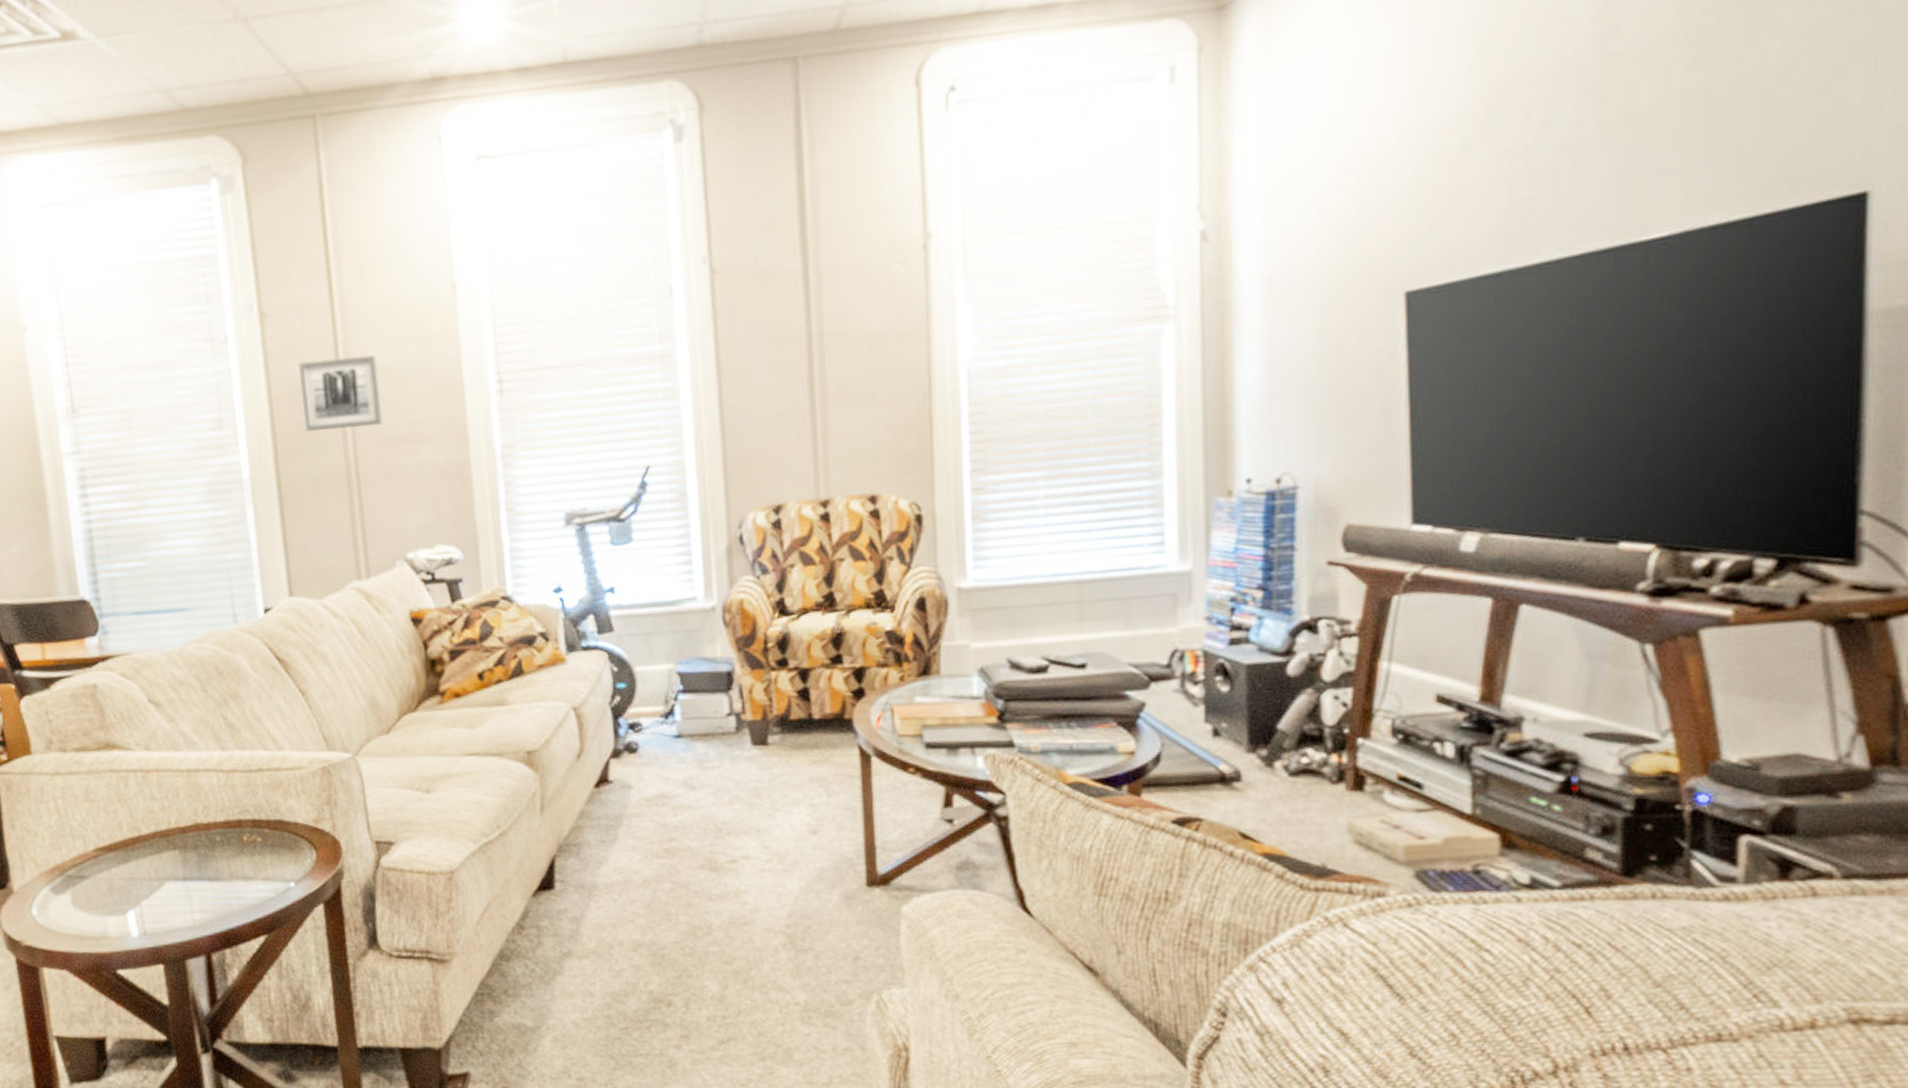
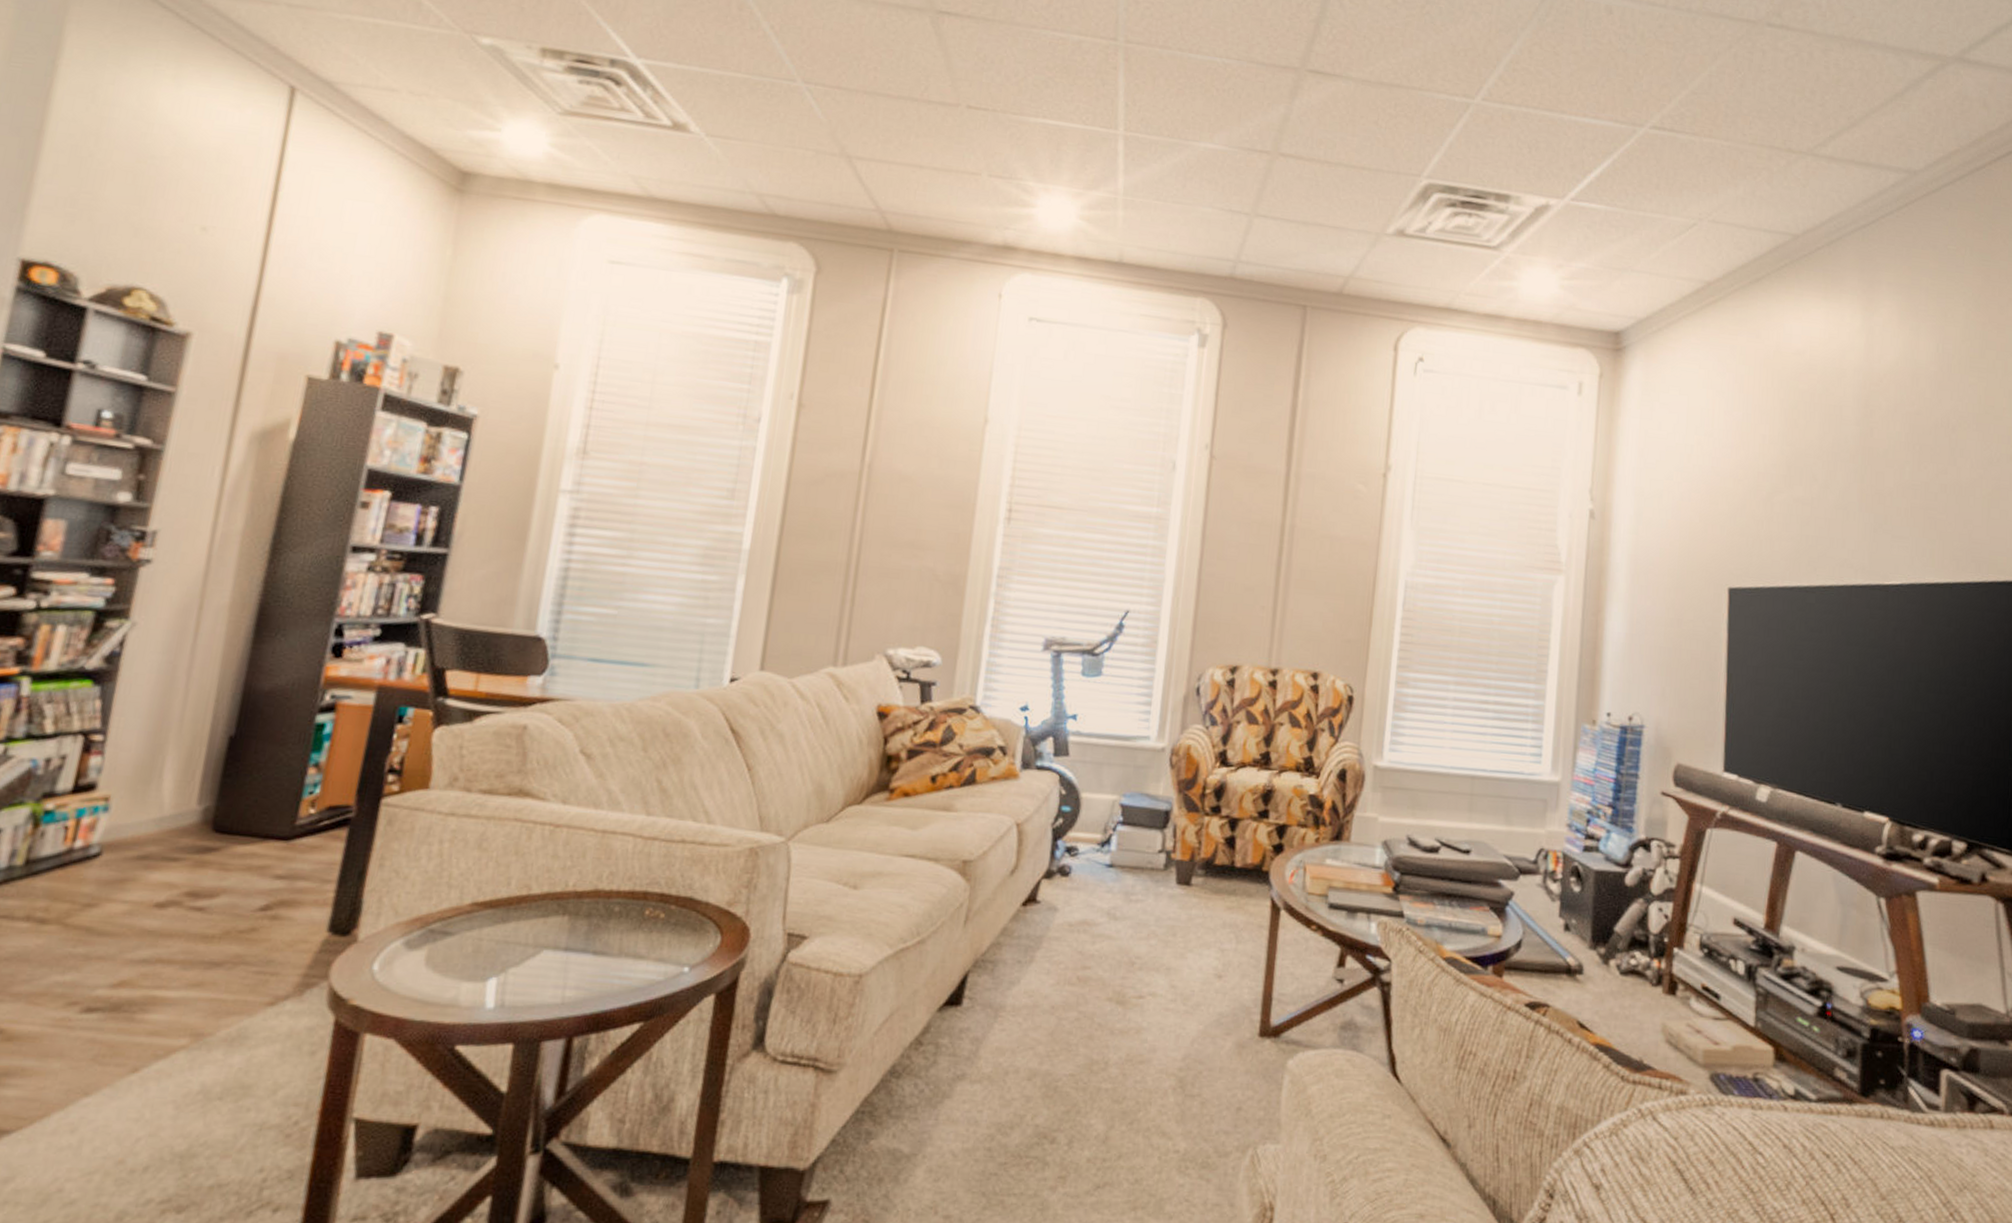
wall art: present [297,354,383,431] -> none [816,454,900,526]

